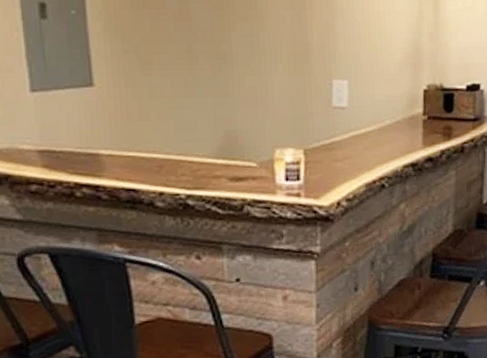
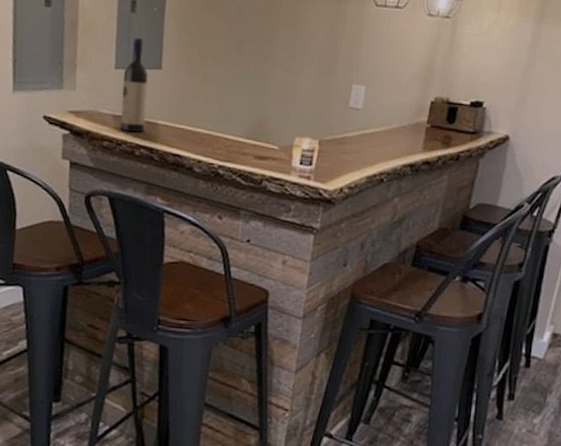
wine bottle: none [43,49,83,168] -> present [120,37,148,132]

